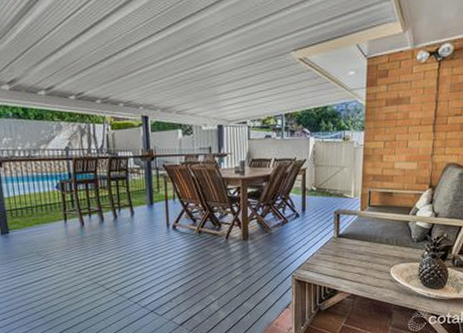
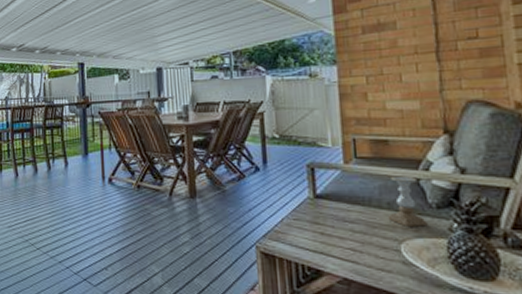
candle holder: none [385,219,410,256] -> present [387,176,428,227]

